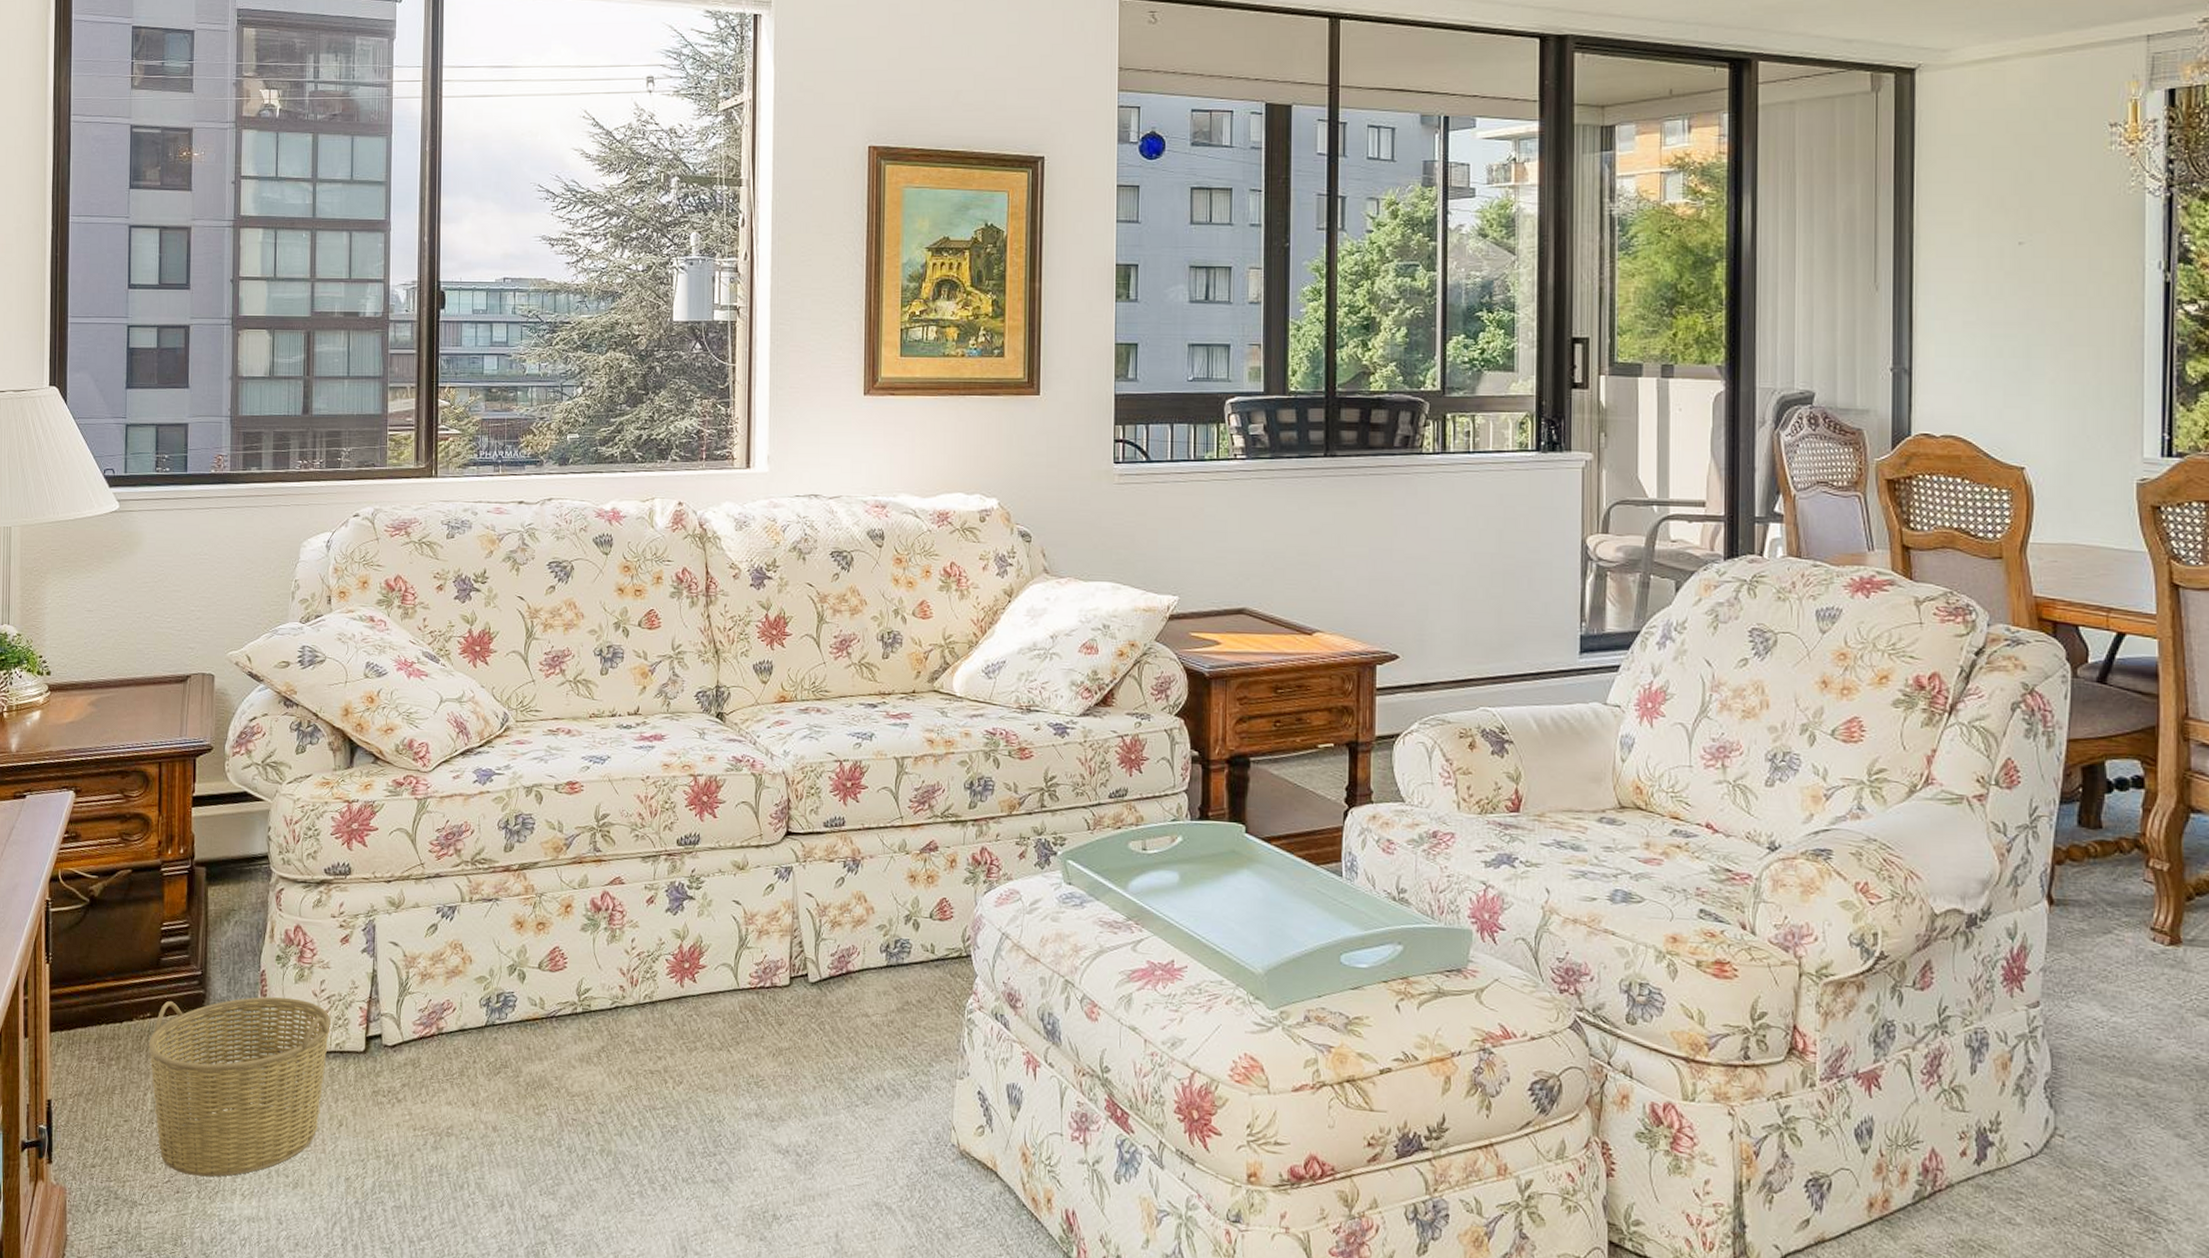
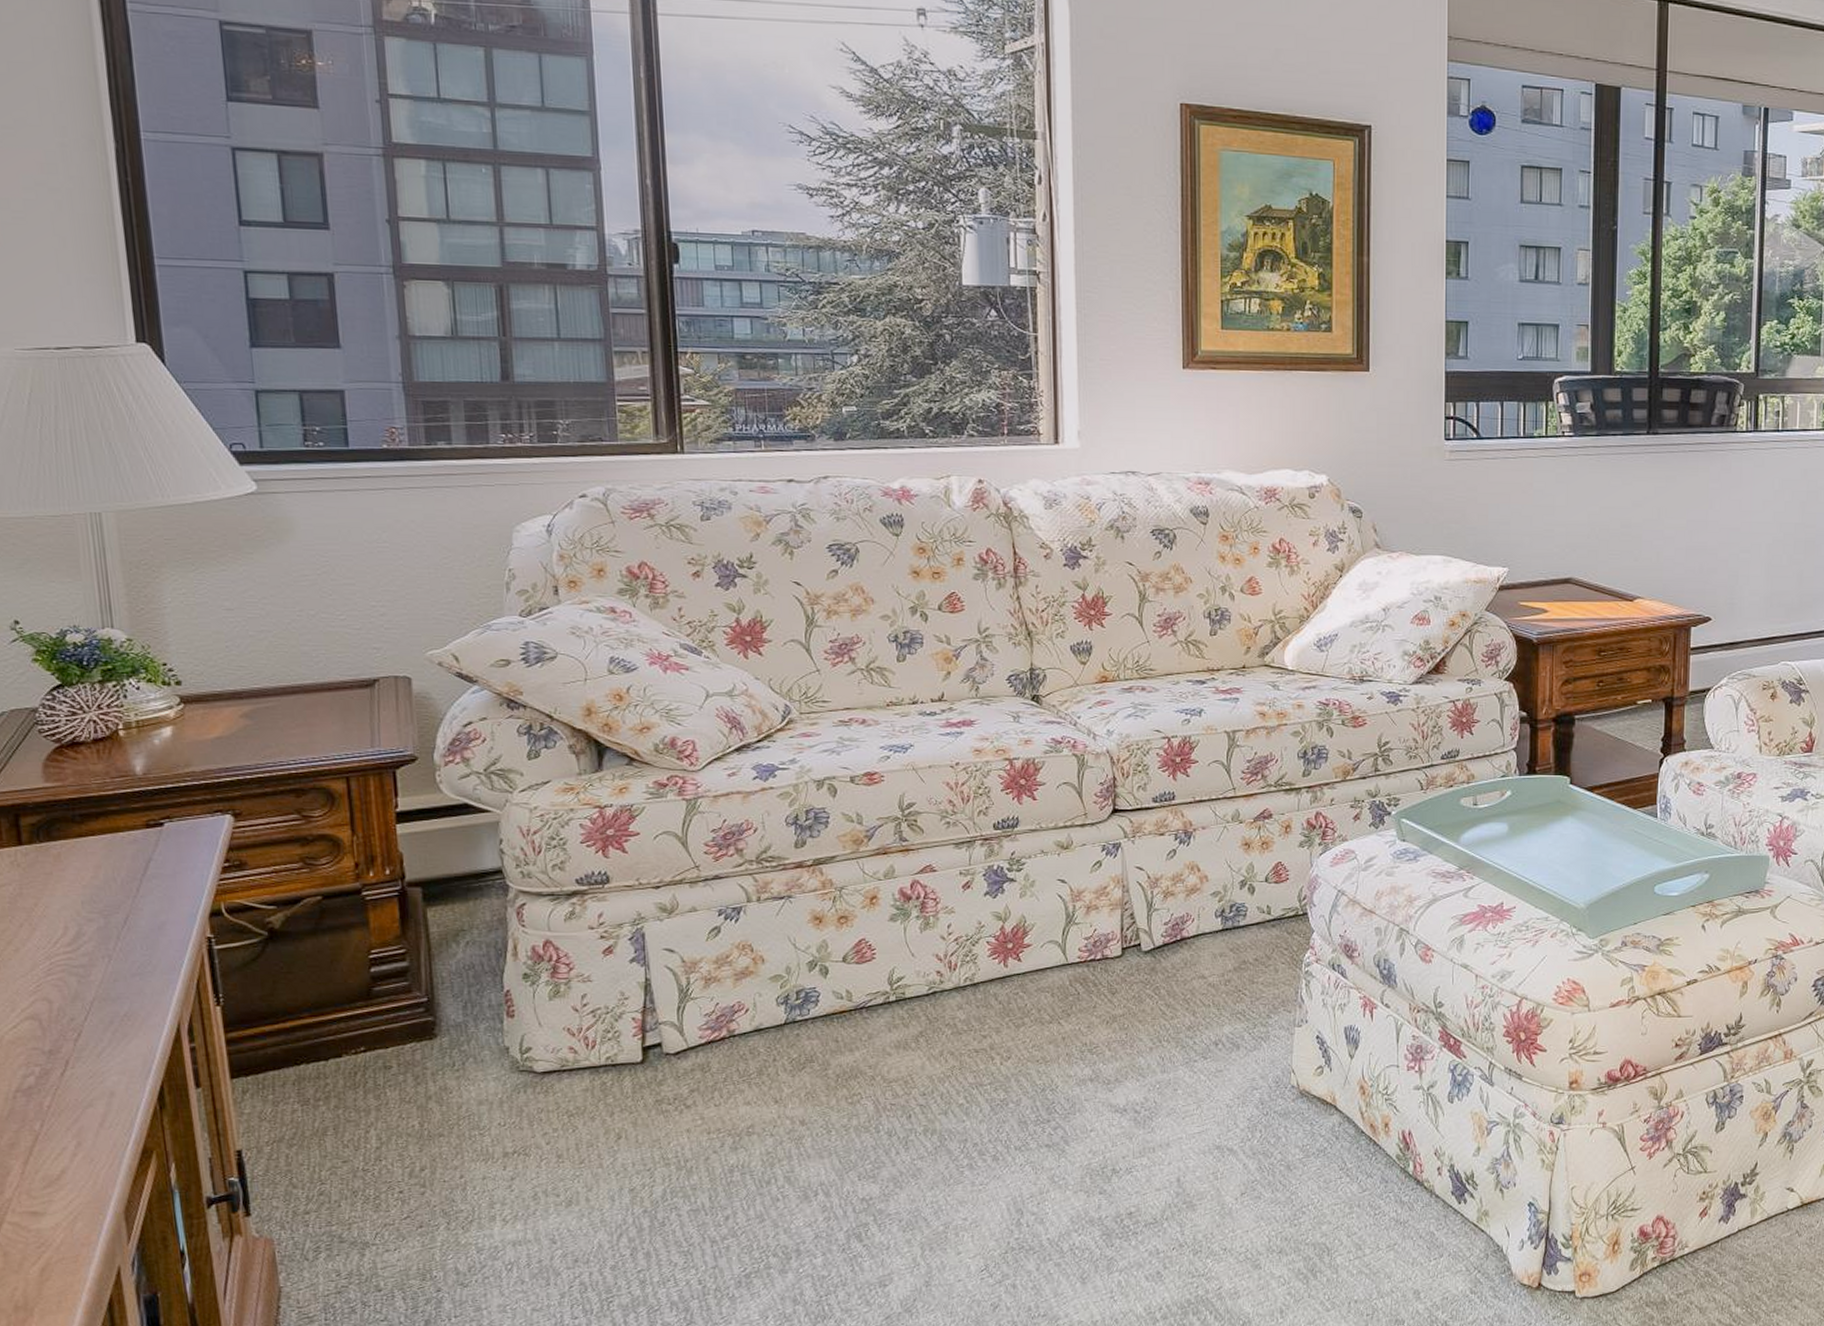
basket: present [148,996,331,1177] -> none [365,1016,598,1208]

